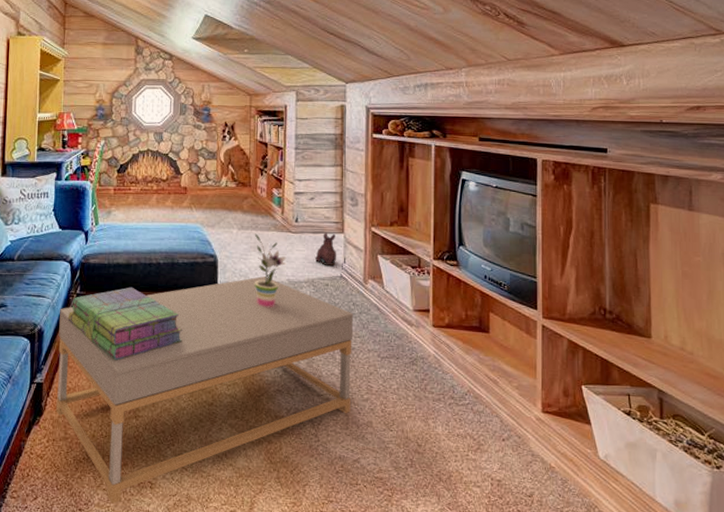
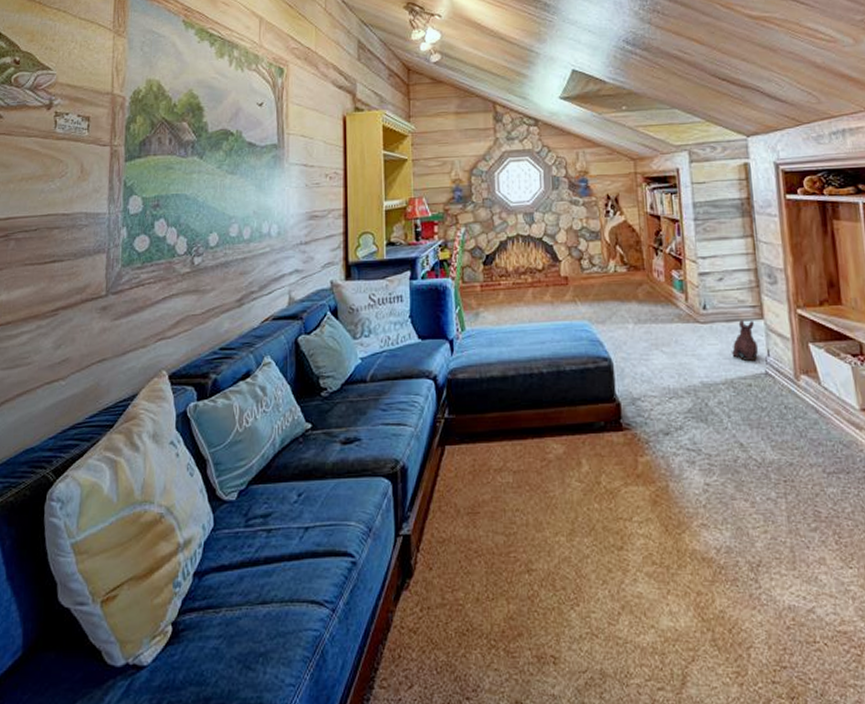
coffee table: present [55,276,354,505] -> none [426,380,796,690]
stack of books: present [67,287,183,361] -> none [435,405,578,500]
potted plant: present [254,233,287,307] -> none [655,327,697,418]

